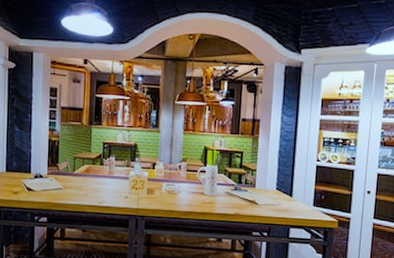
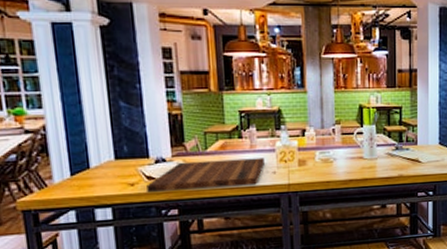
cutting board: none [26,179,119,206] -> present [146,158,264,192]

